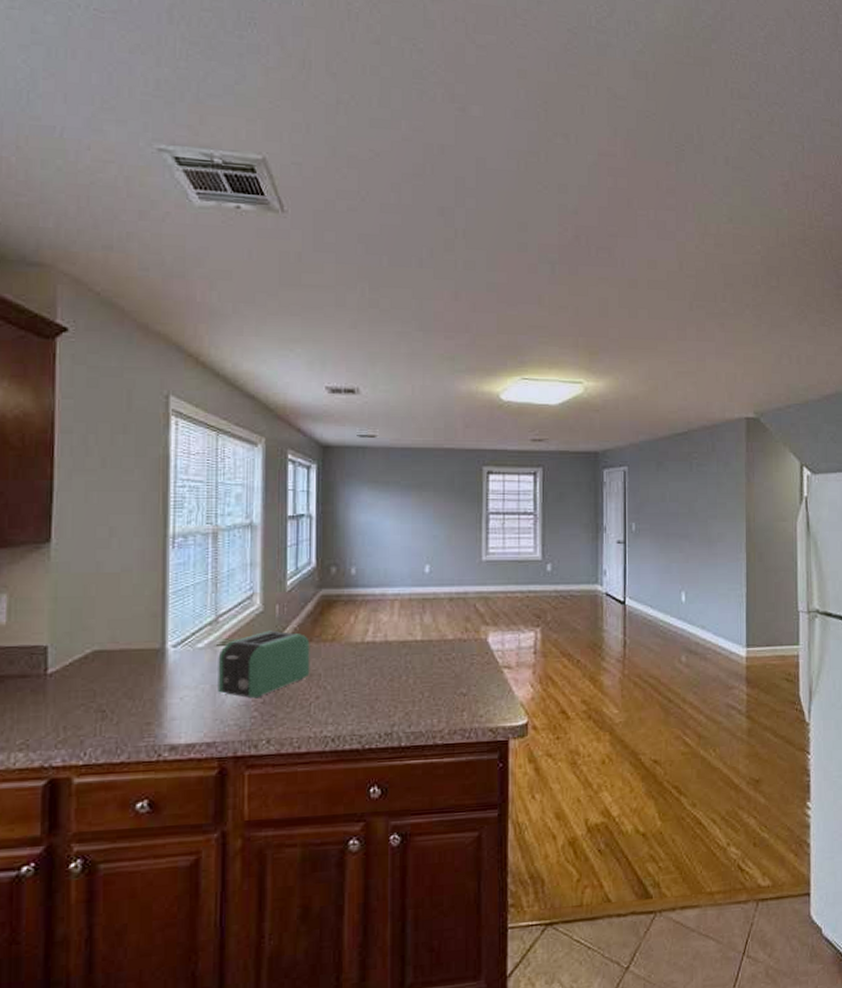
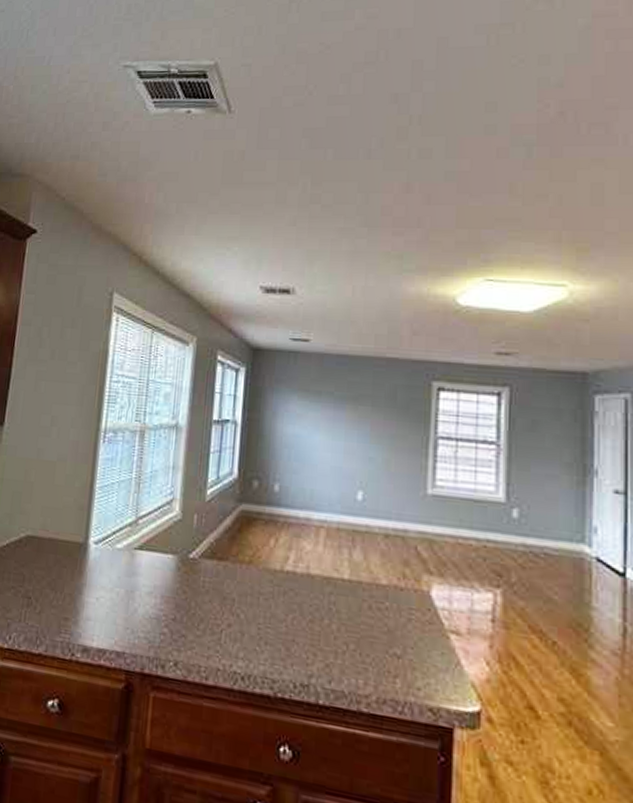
toaster: present [218,630,310,699] -> none [131,541,226,614]

